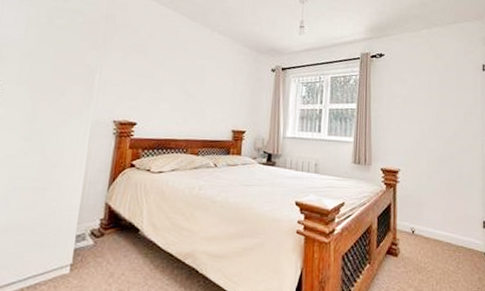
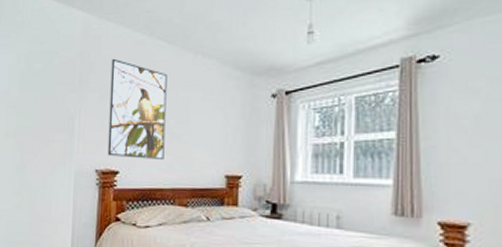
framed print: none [126,24,187,116] -> present [107,58,167,161]

